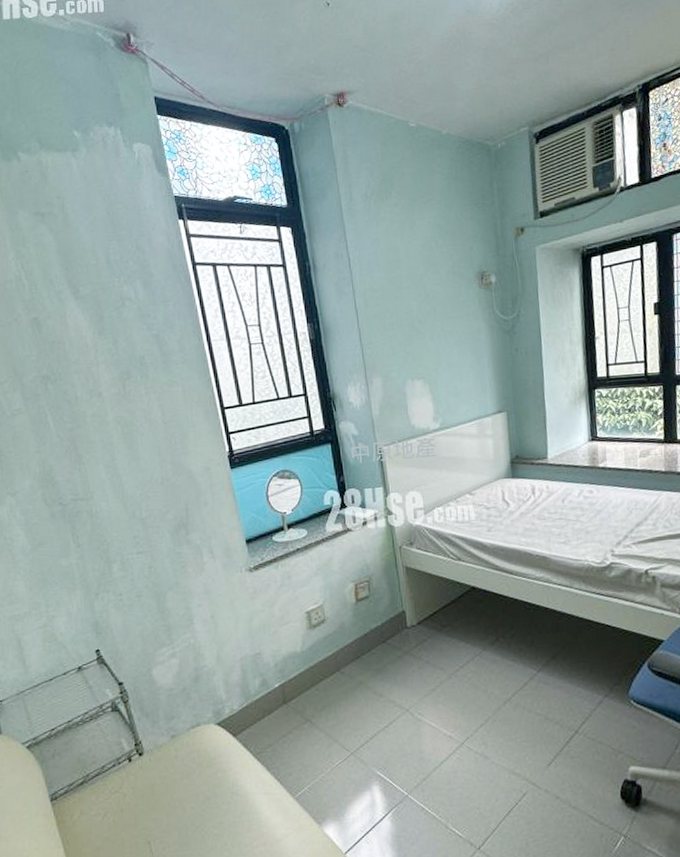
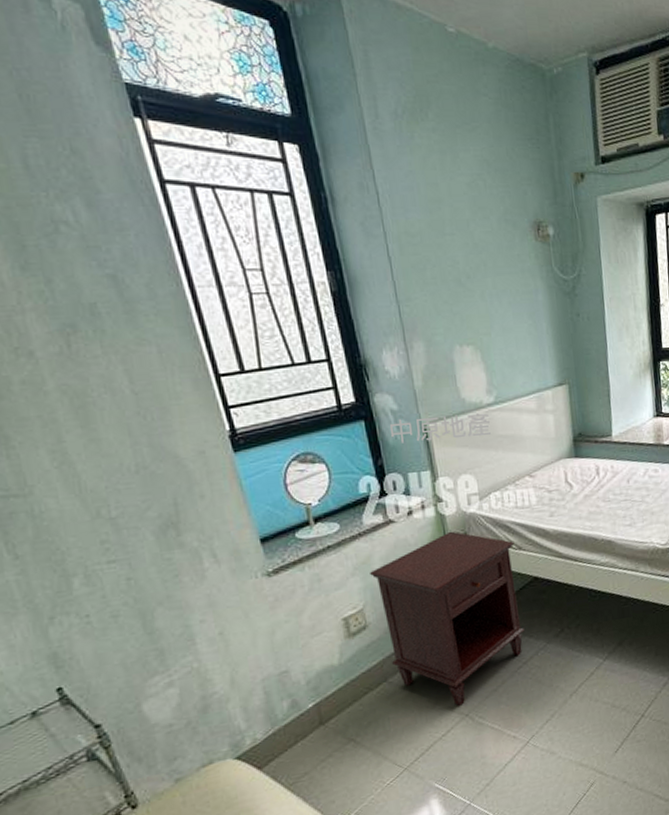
nightstand: none [330,541,462,701] -> present [370,531,525,706]

